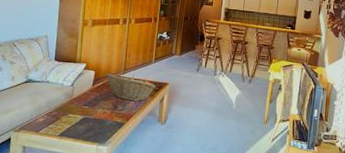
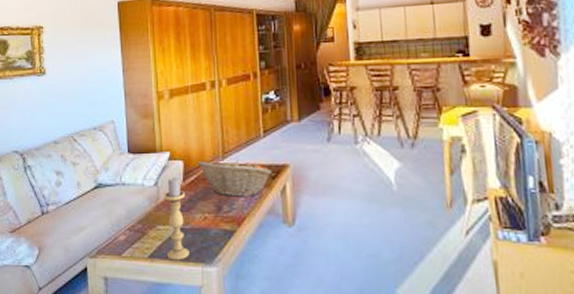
candle holder: none [73,81,92,140] -> present [163,177,189,261]

